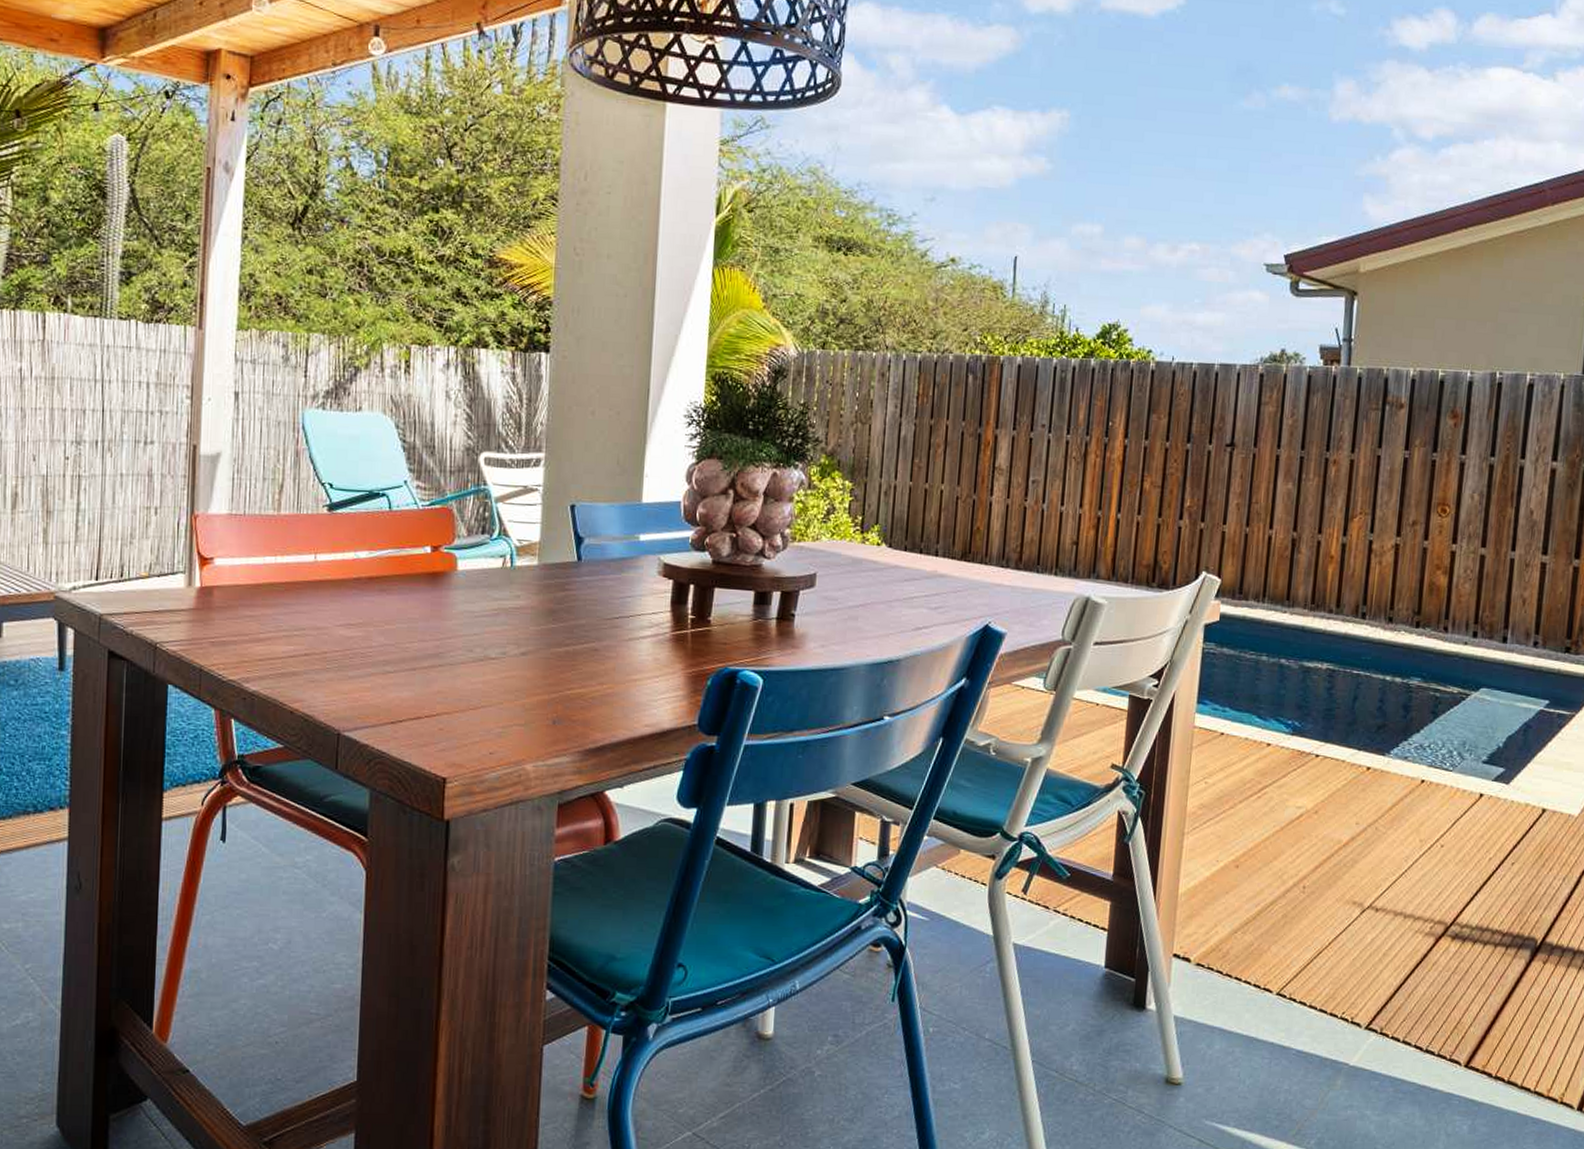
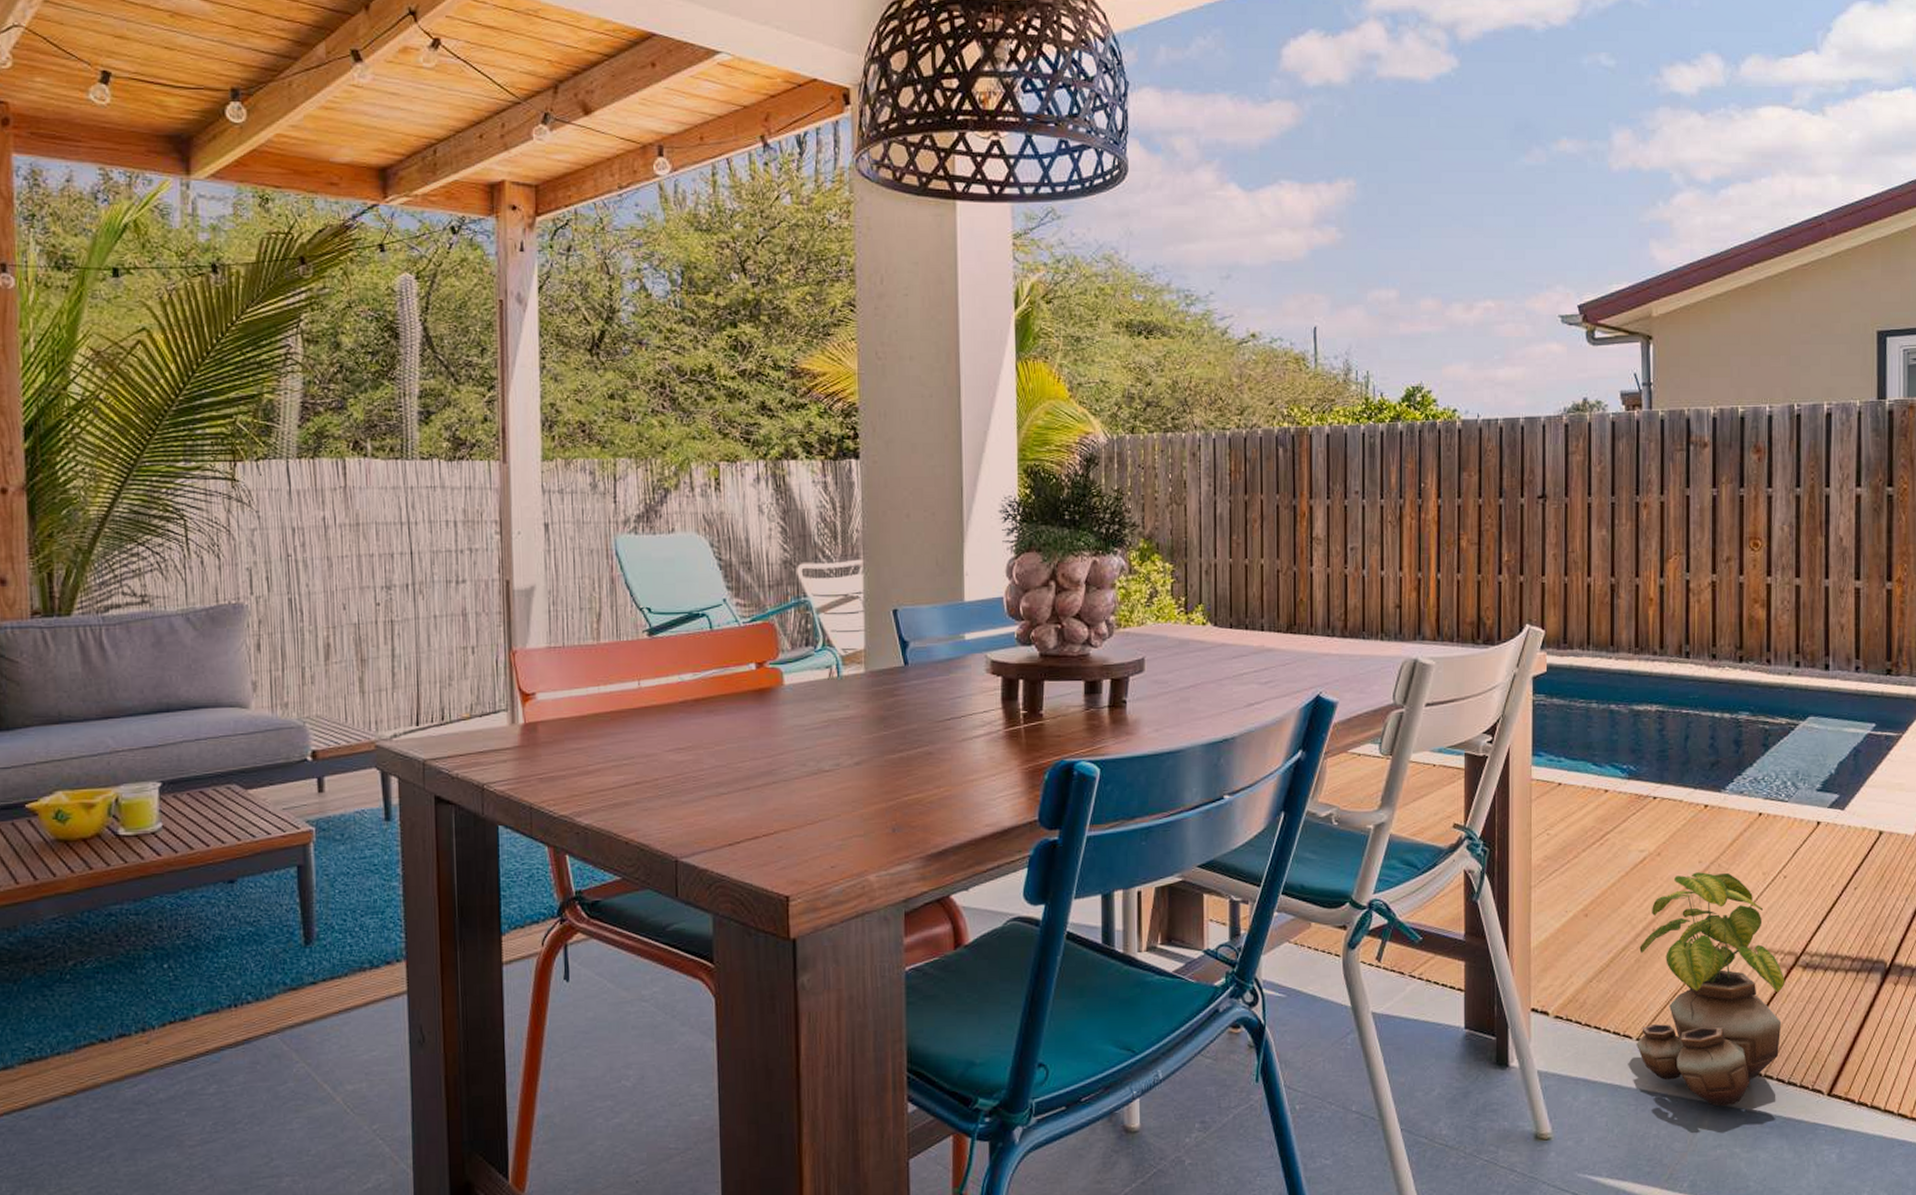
potted plant: none [1276,833,1433,1068] -> present [1637,872,1786,1107]

